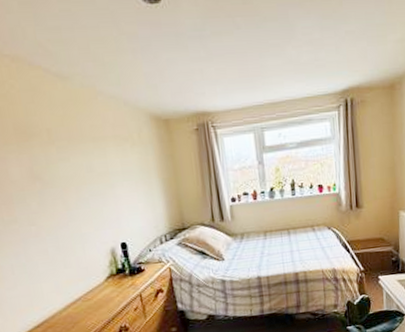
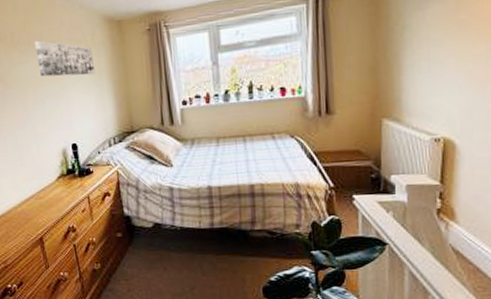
wall art: none [74,136,144,175] -> present [34,40,96,77]

